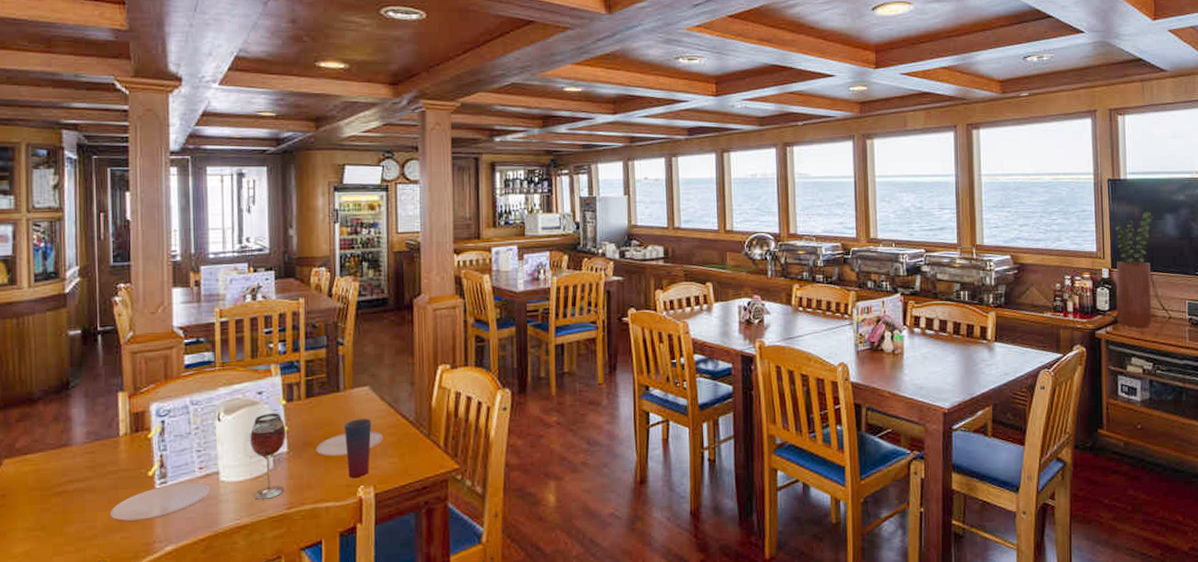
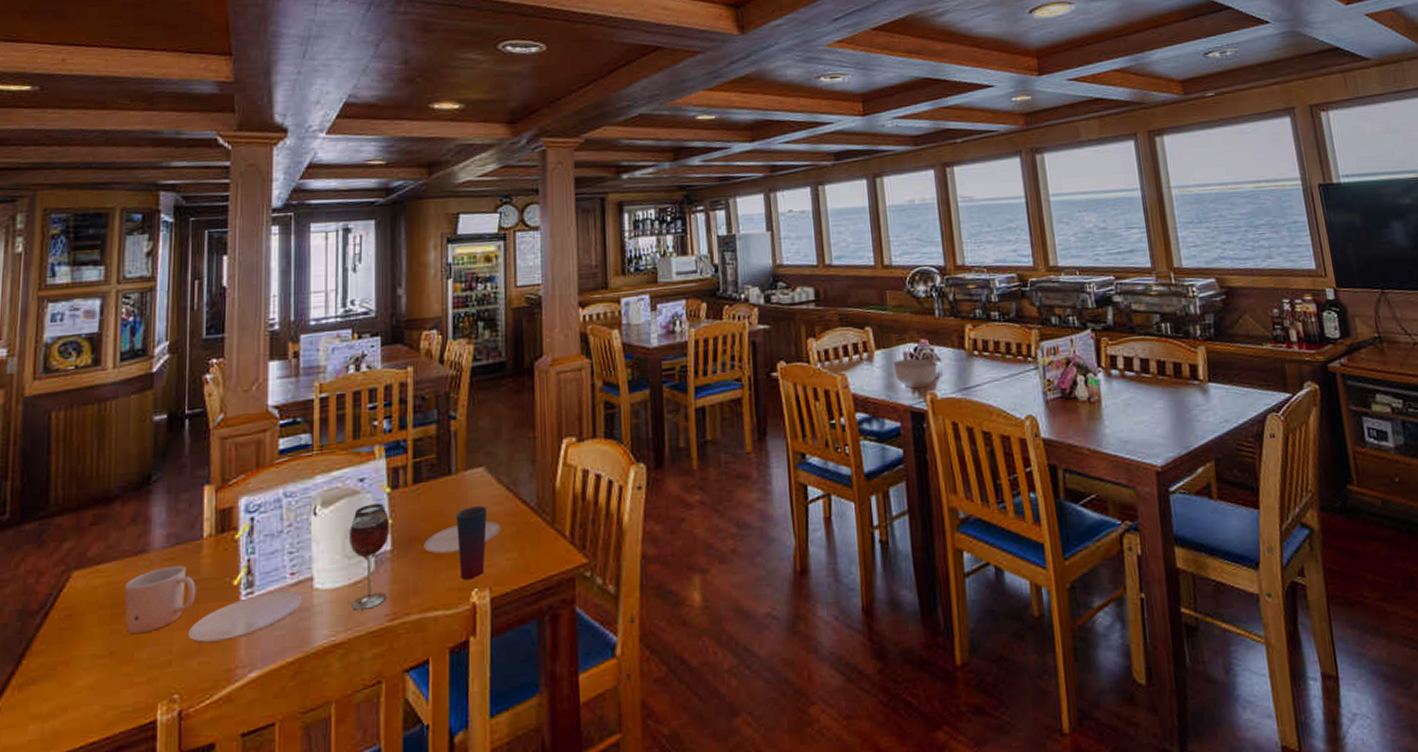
mug: none [51,457,116,513] -> present [124,565,196,635]
bowl: none [729,311,767,337] -> present [893,358,938,389]
vase: present [1114,206,1153,328] -> none [1333,212,1394,358]

